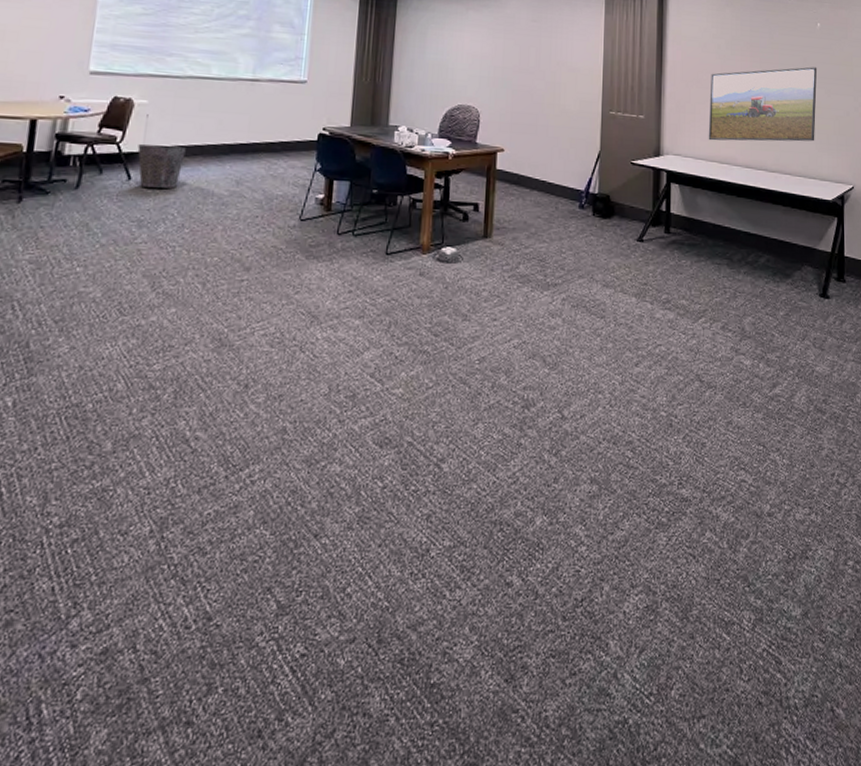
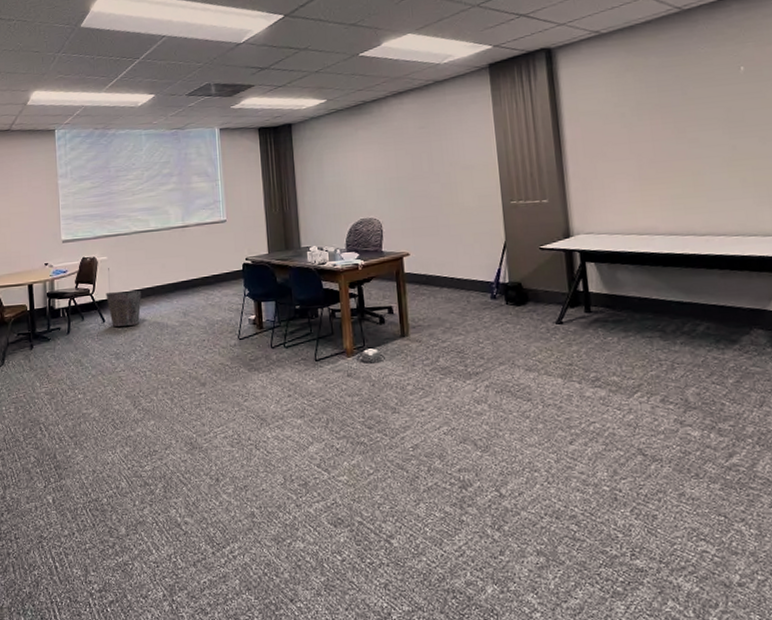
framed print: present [708,67,817,142] -> none [617,115,752,214]

